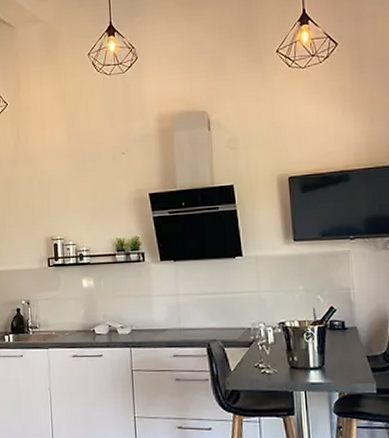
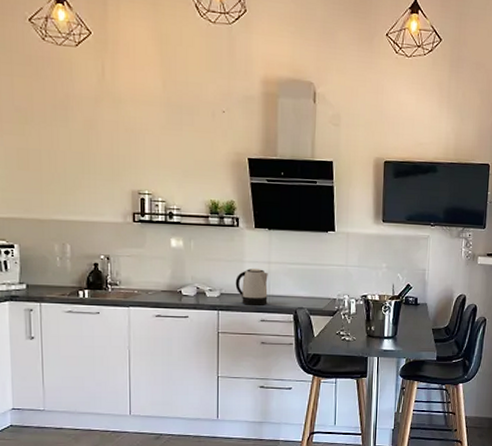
kettle: none [145,301,179,340] -> present [235,267,268,305]

